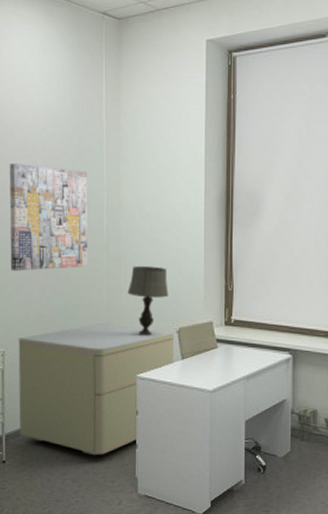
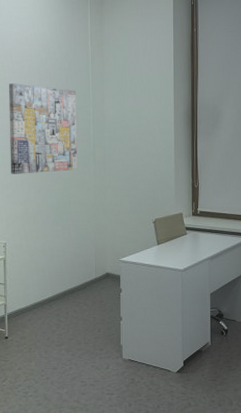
nightstand: present [18,324,175,456] -> none [18,217,152,329]
table lamp: present [127,266,169,336] -> none [111,168,146,226]

